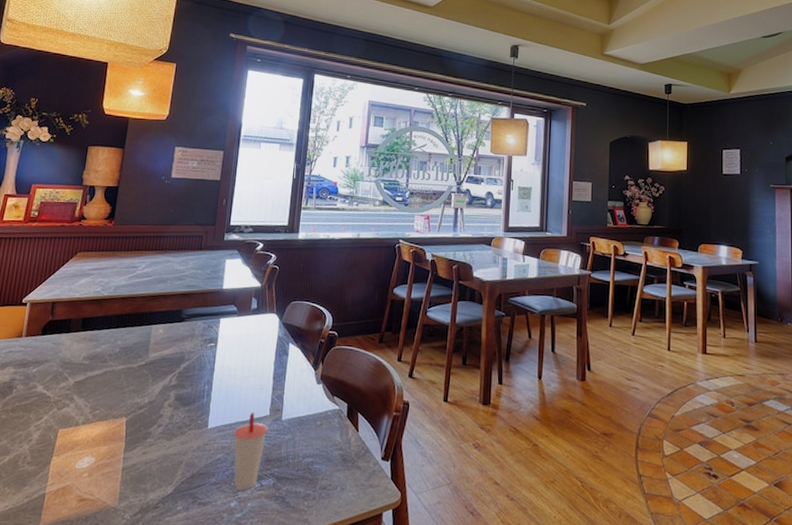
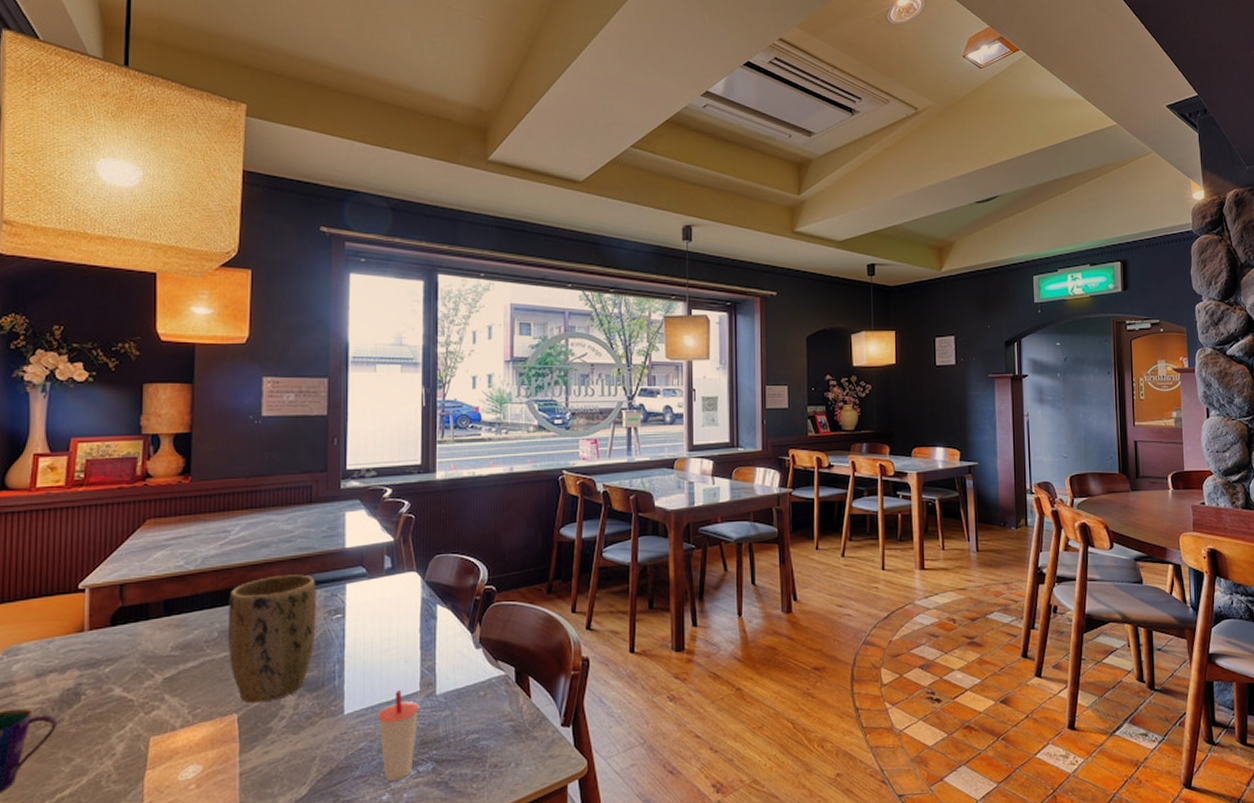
plant pot: none [125,306,198,411] -> present [228,574,316,703]

